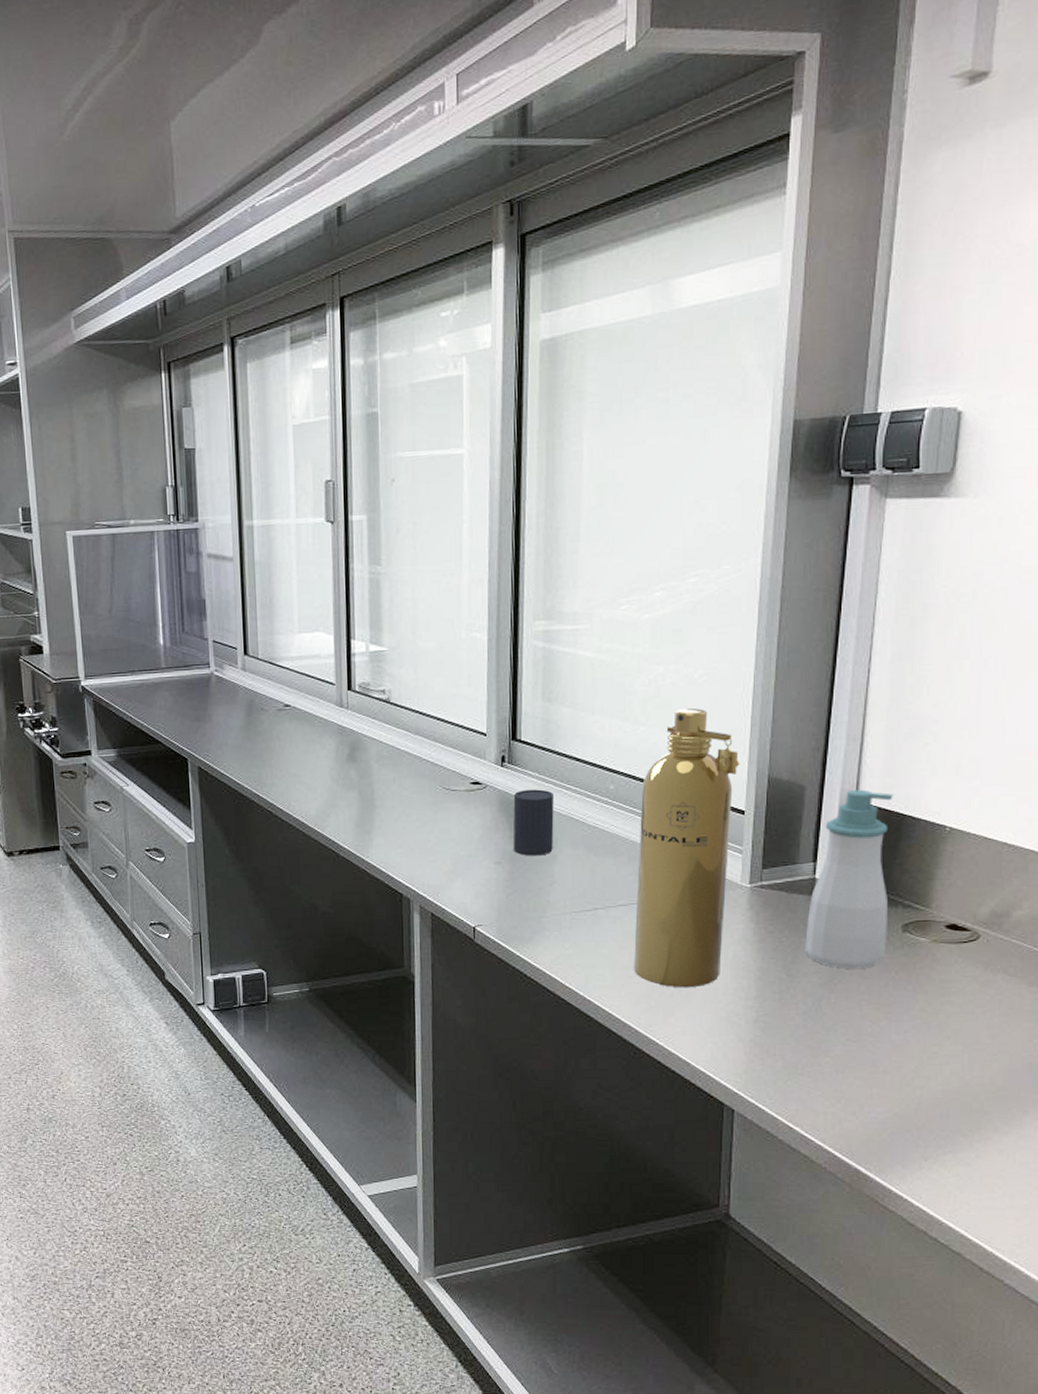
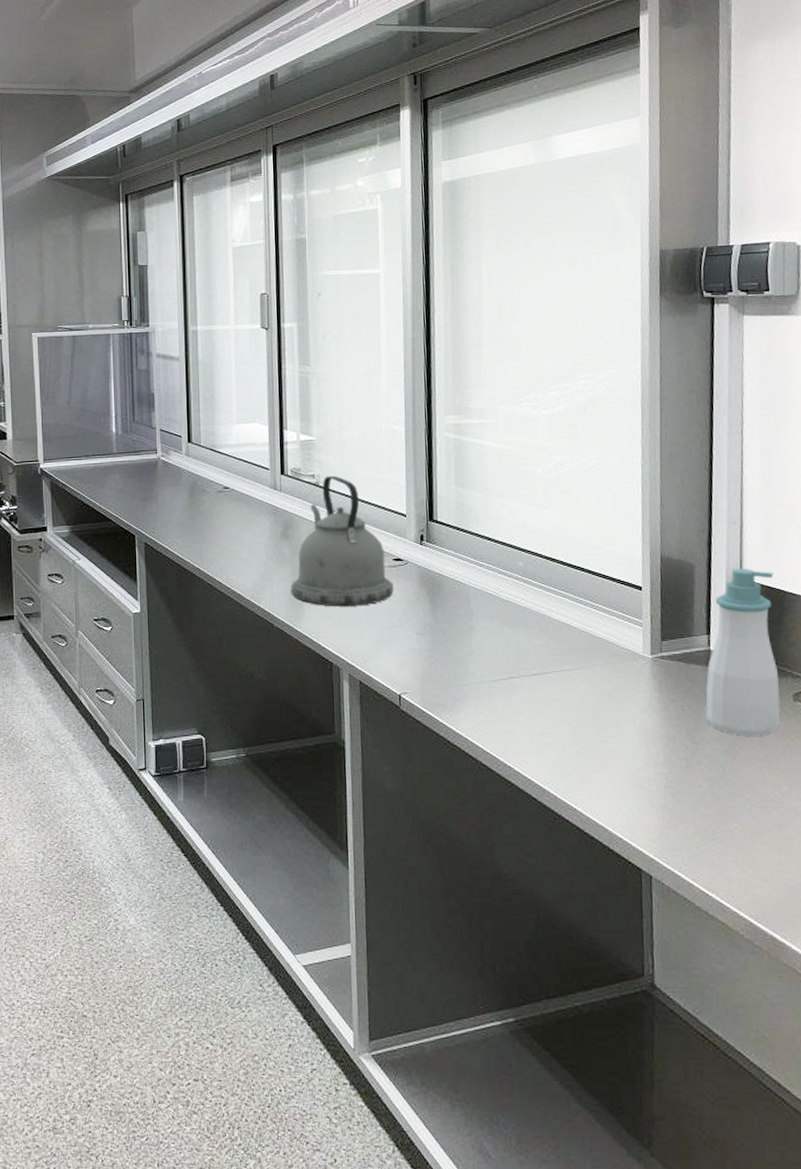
kettle: none [358,690,471,835] -> present [290,475,394,607]
cup: present [513,789,554,856] -> none [432,565,470,628]
spray bottle: present [633,707,740,987] -> none [547,493,635,754]

